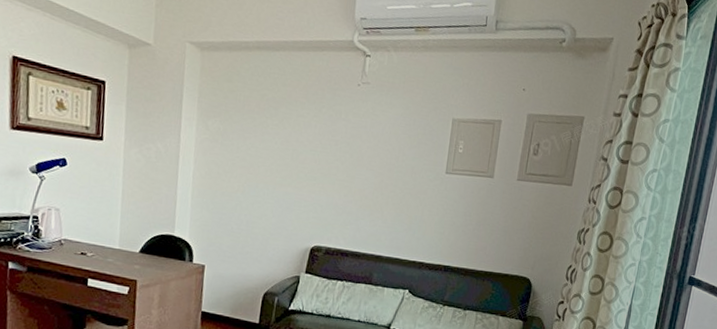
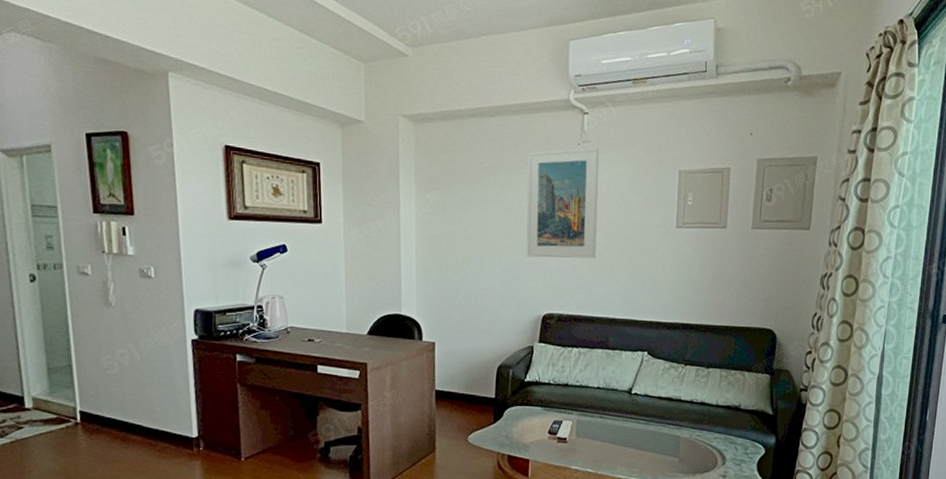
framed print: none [299,88,378,197] -> present [526,147,599,259]

